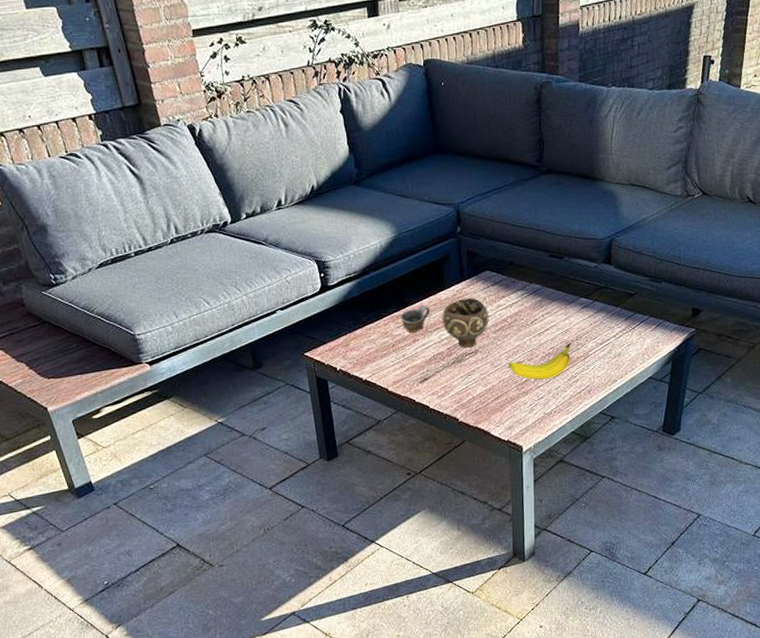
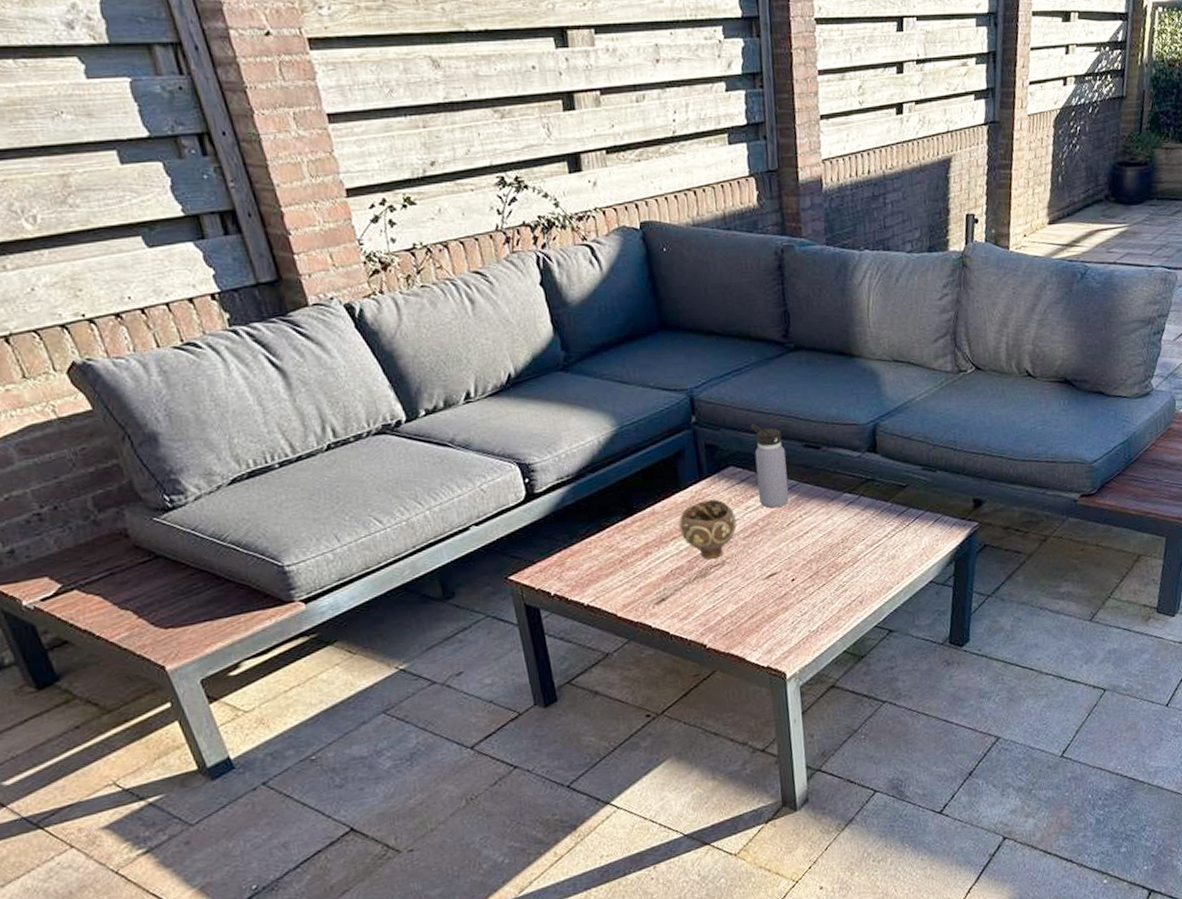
cup: present [400,305,430,334] -> none [628,511,664,546]
water bottle: none [505,235,534,308] -> present [750,424,789,509]
fruit: present [509,343,572,380] -> none [763,546,837,592]

